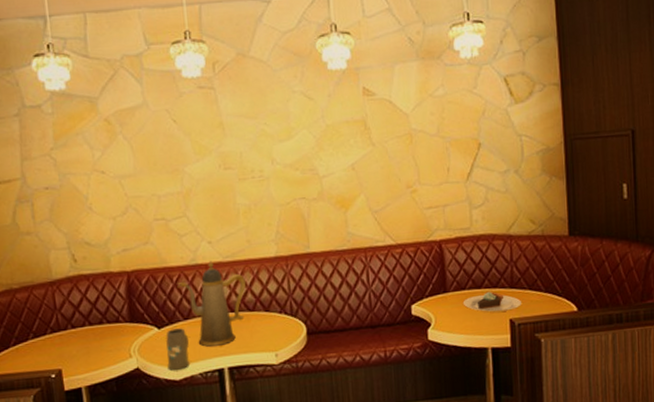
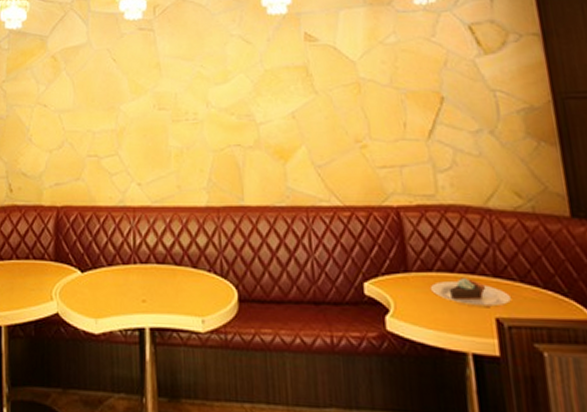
beer mug: present [166,328,189,370] -> none [87,274,110,322]
coffee pot: present [177,261,246,347] -> none [104,204,173,301]

